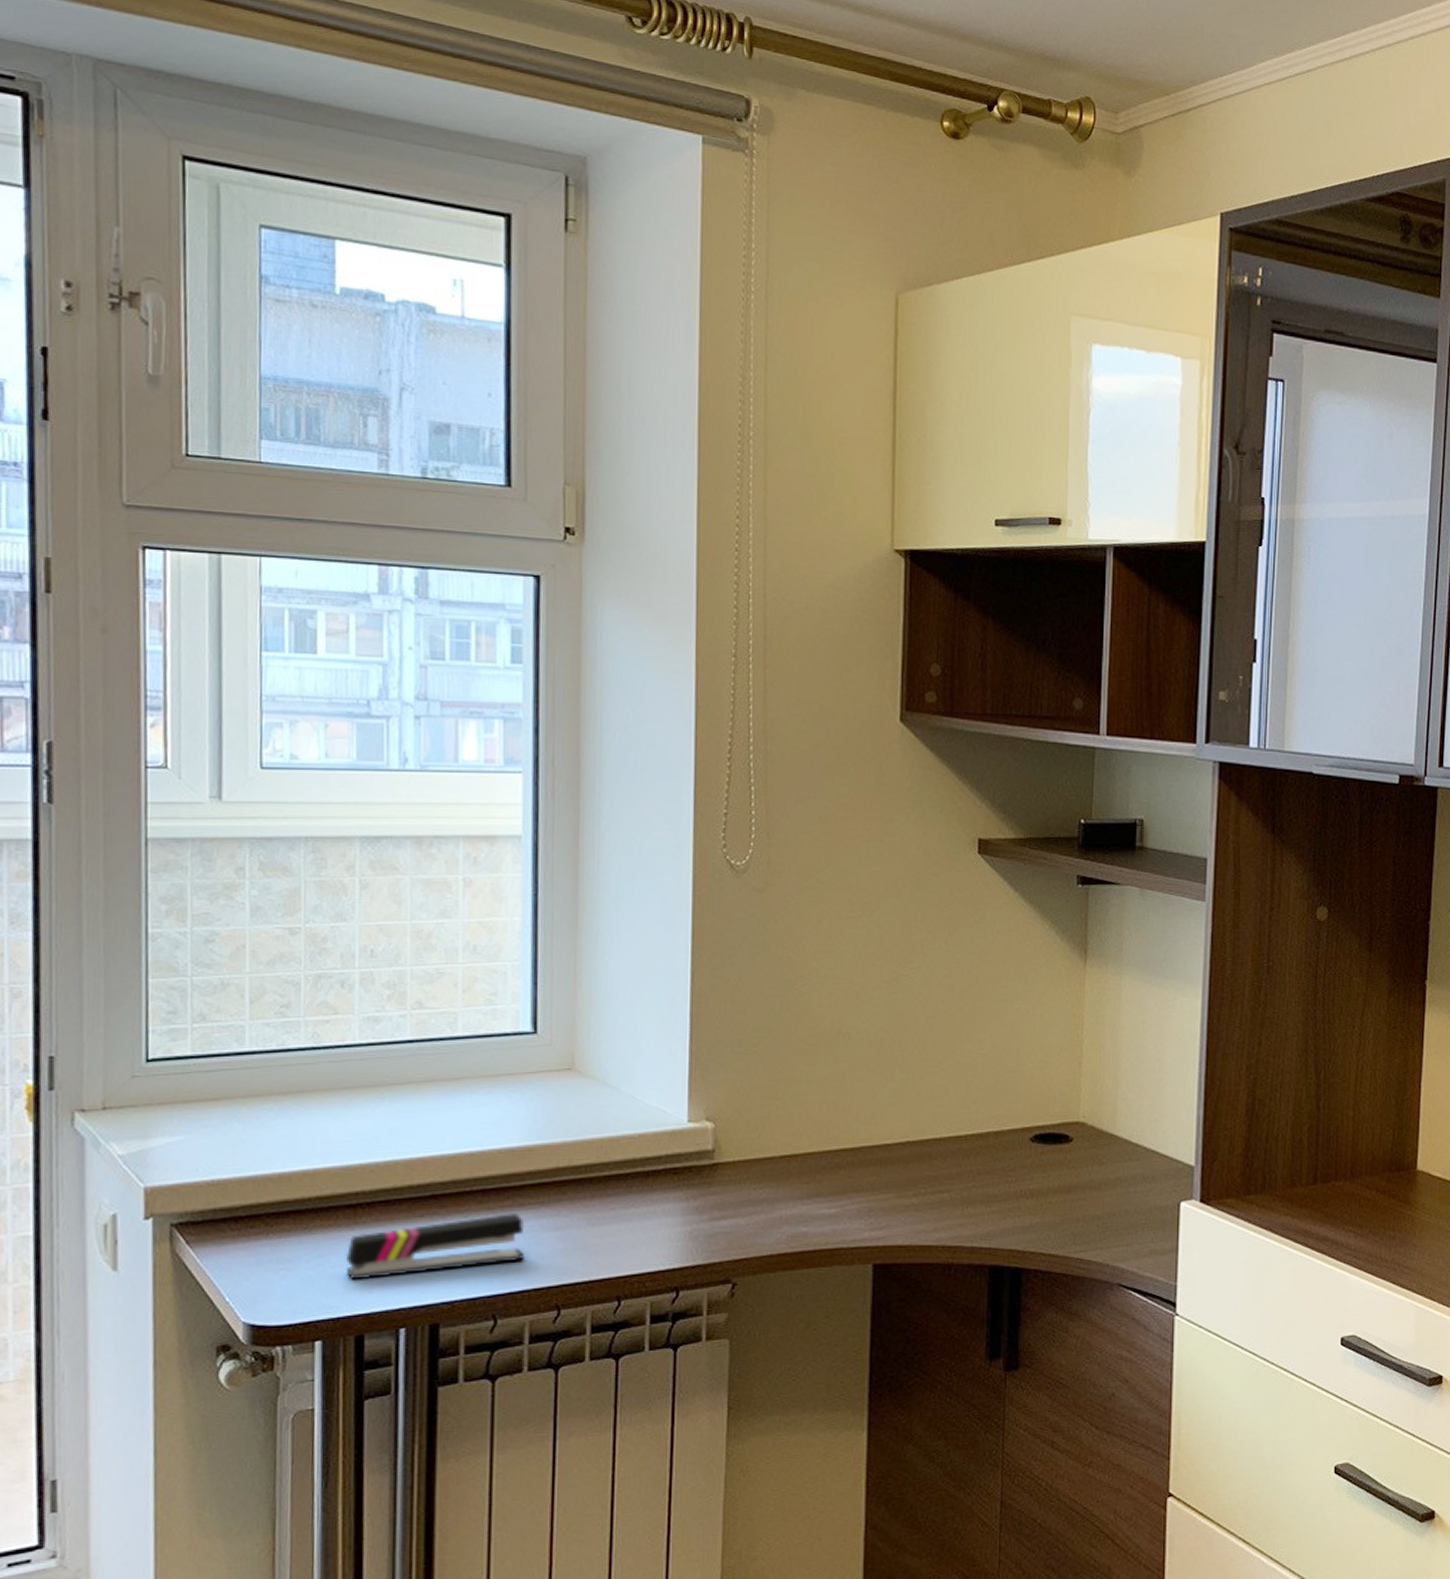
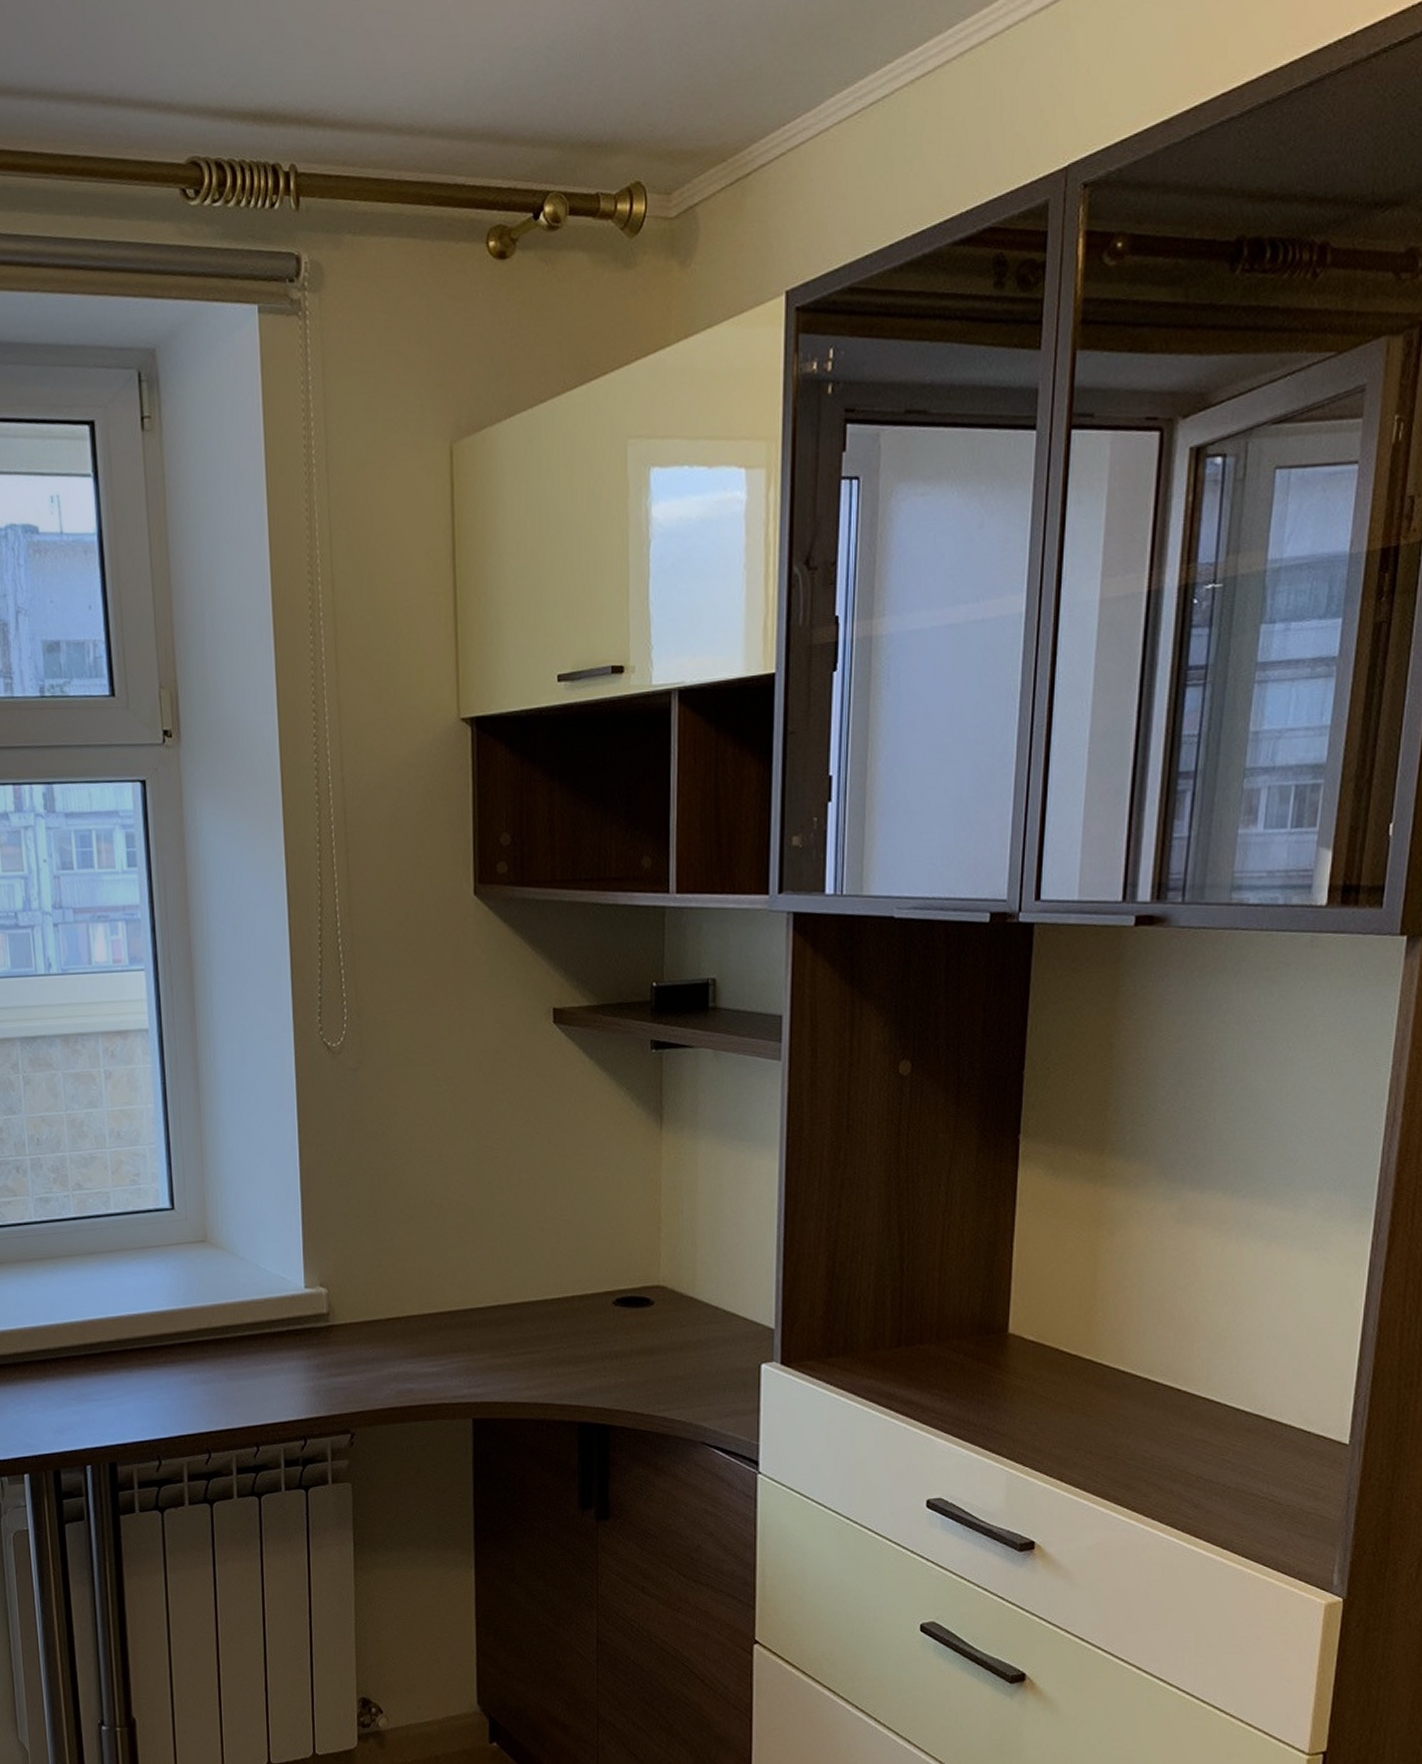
stapler: present [345,1213,525,1280] -> none [40,1369,179,1424]

